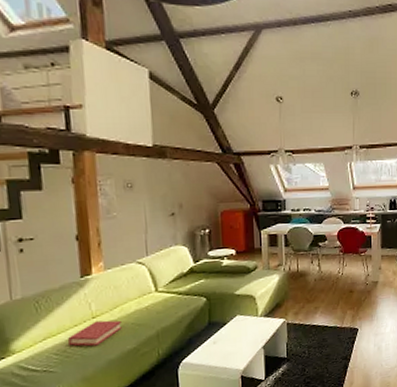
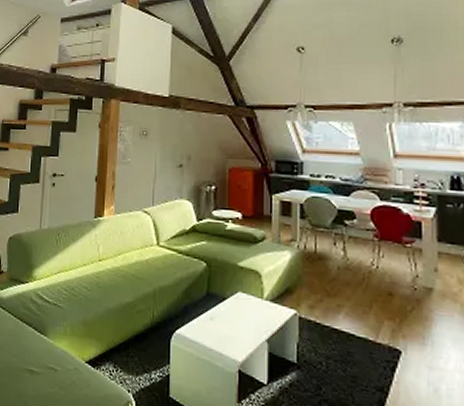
hardback book: present [68,320,122,347] -> none [77,265,123,291]

